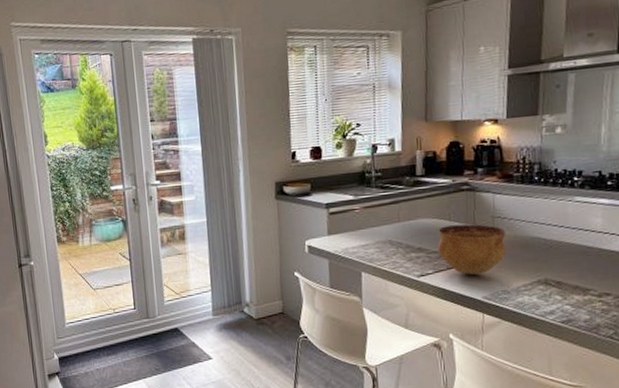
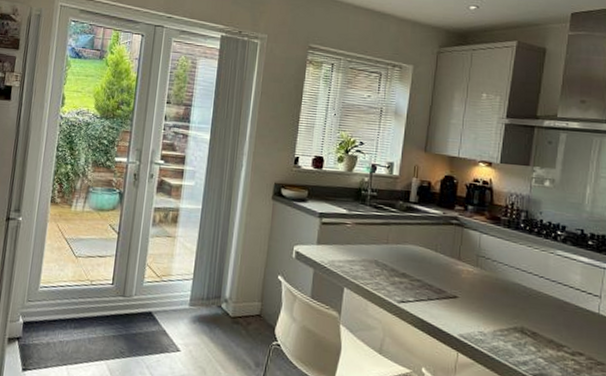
bowl: present [437,224,506,275] -> none [420,256,489,311]

